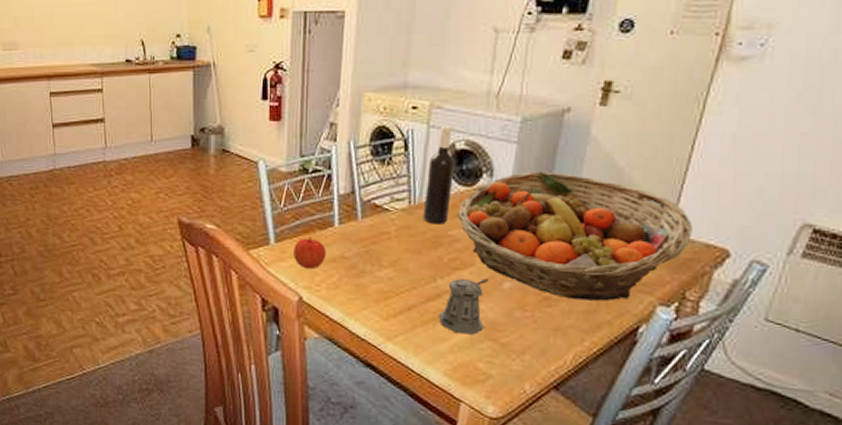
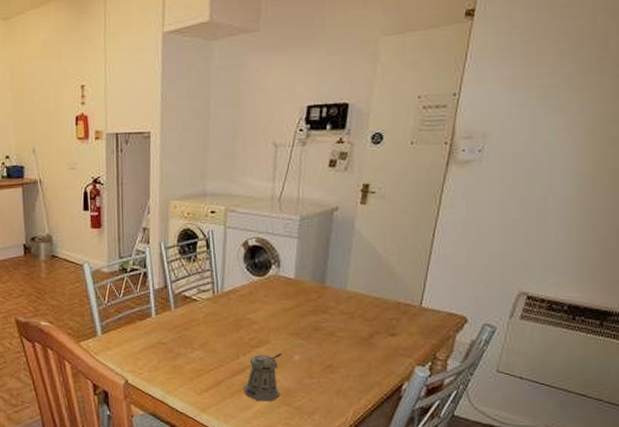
apple: present [294,237,326,269] -> none [118,327,146,356]
wine bottle: present [423,125,455,225] -> none [225,225,249,310]
fruit basket: present [457,171,693,302] -> none [253,260,438,366]

